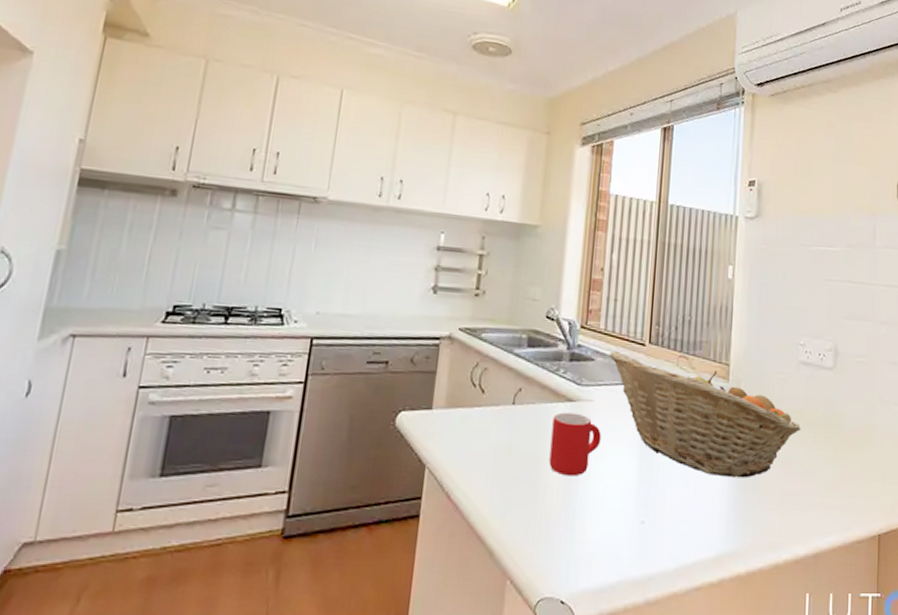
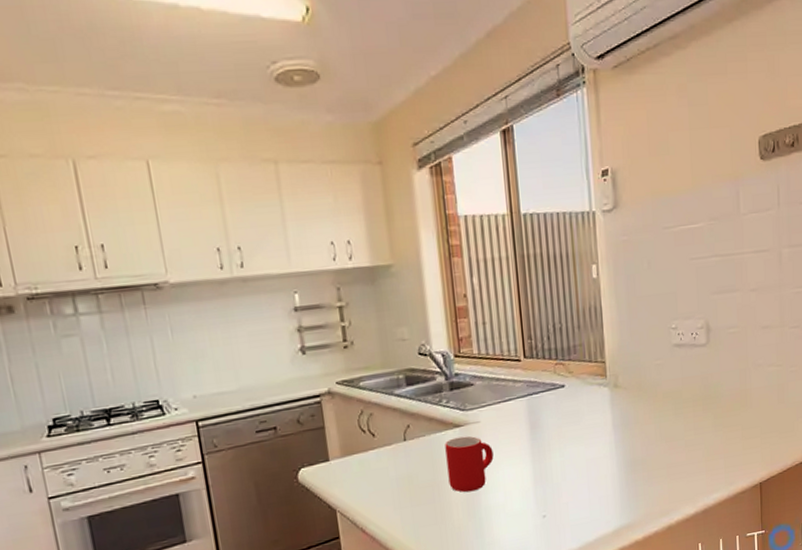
fruit basket: present [609,350,801,478] -> none [487,370,680,465]

